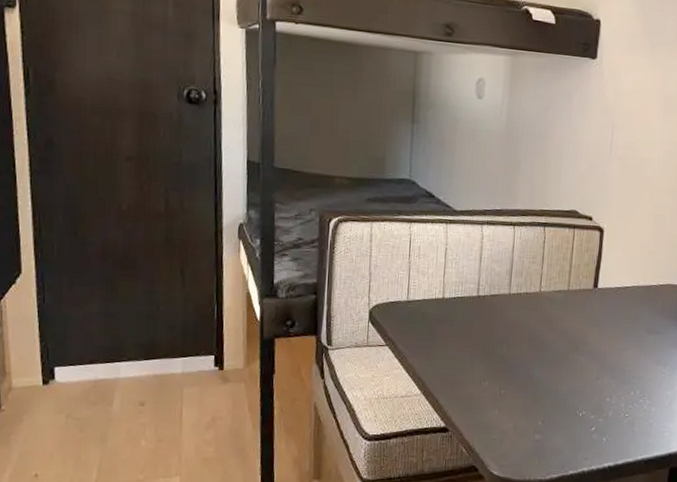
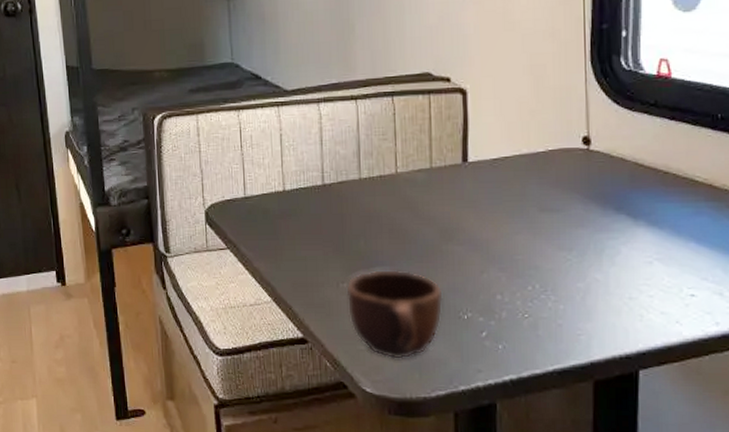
mug: none [485,371,566,448] -> present [346,269,443,359]

